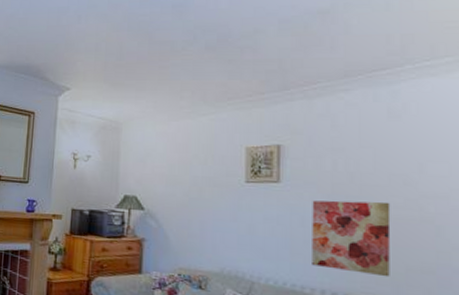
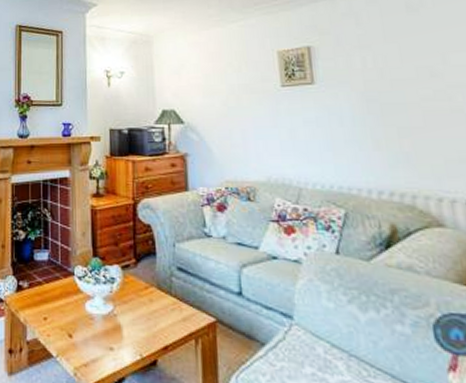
wall art: present [312,200,391,277] -> none [347,94,431,170]

